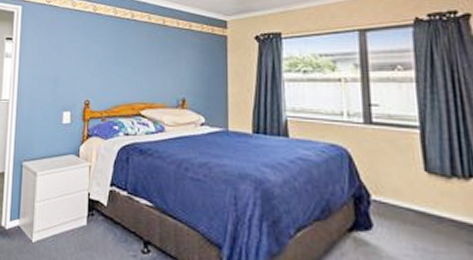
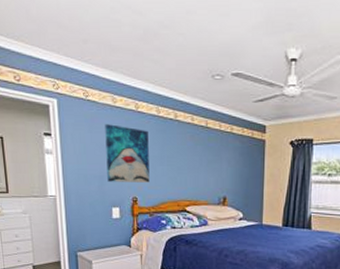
wall art: none [61,27,105,84] -> present [105,124,150,183]

